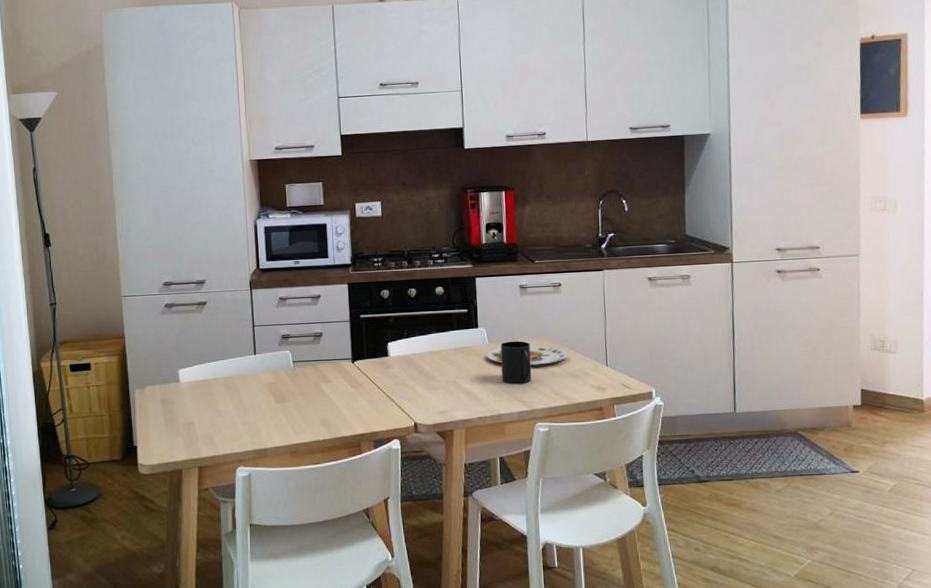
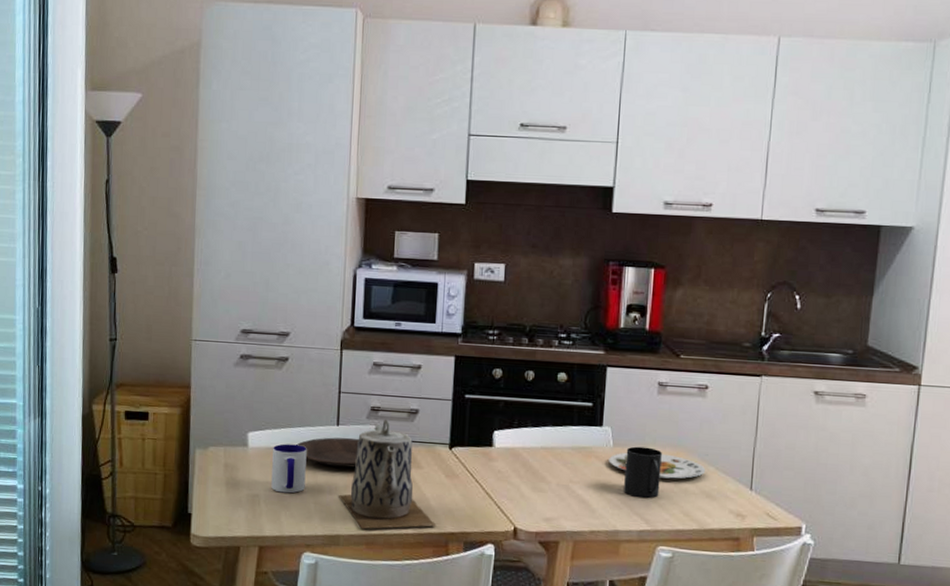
mug: none [201,375,233,418] -> present [271,443,307,494]
plate: none [221,363,275,391] -> present [296,437,359,468]
teapot: none [263,344,349,441] -> present [339,419,437,529]

